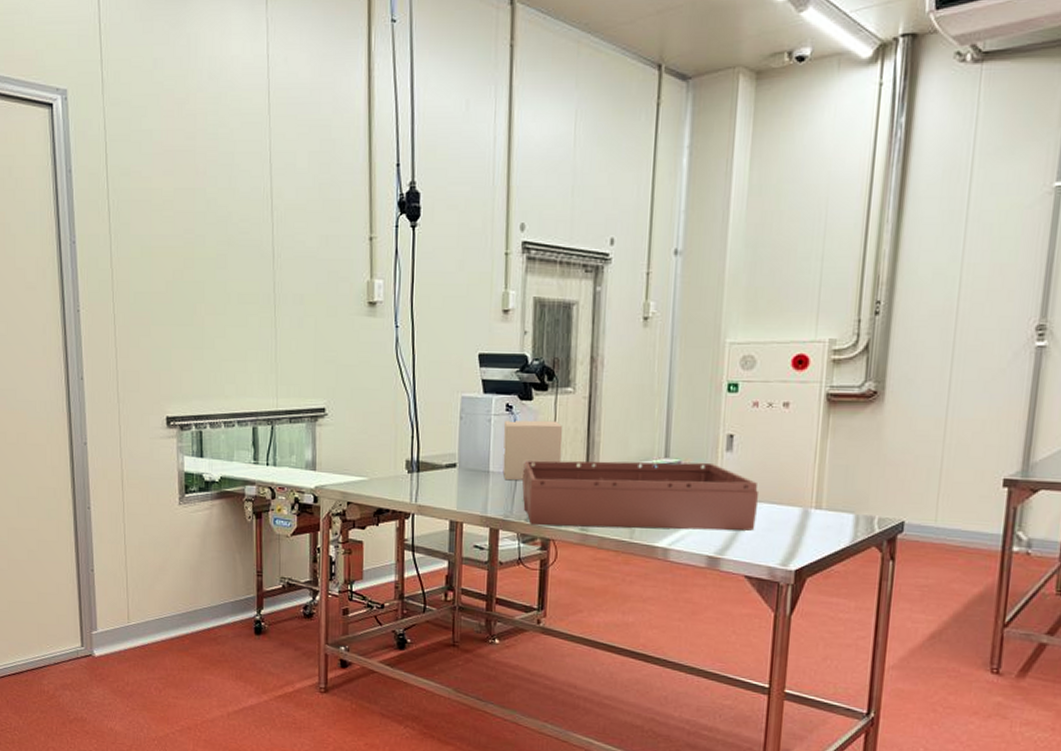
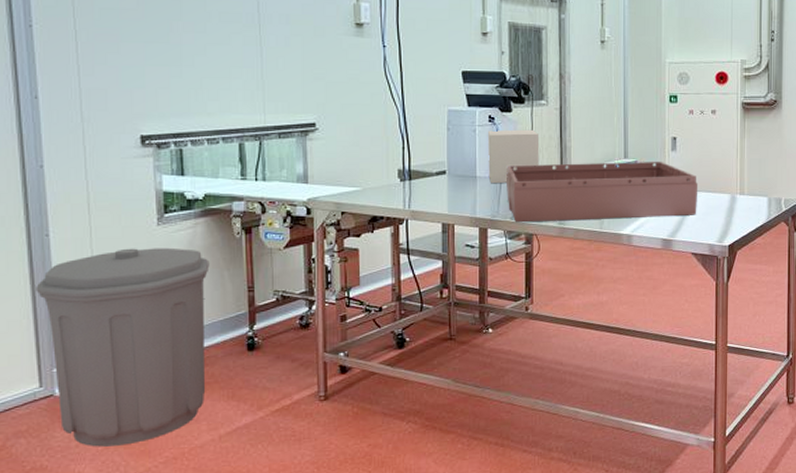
trash can: none [80,525,223,710] -> present [36,247,210,447]

